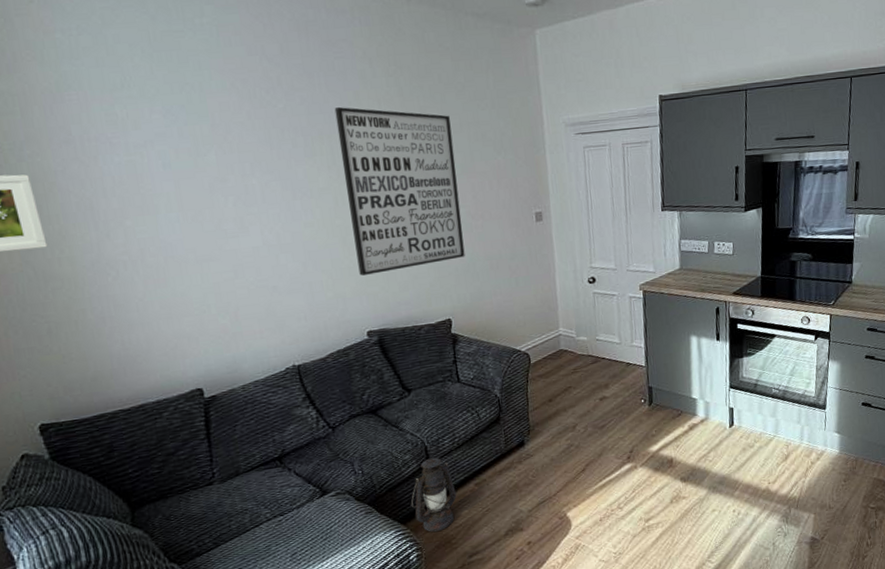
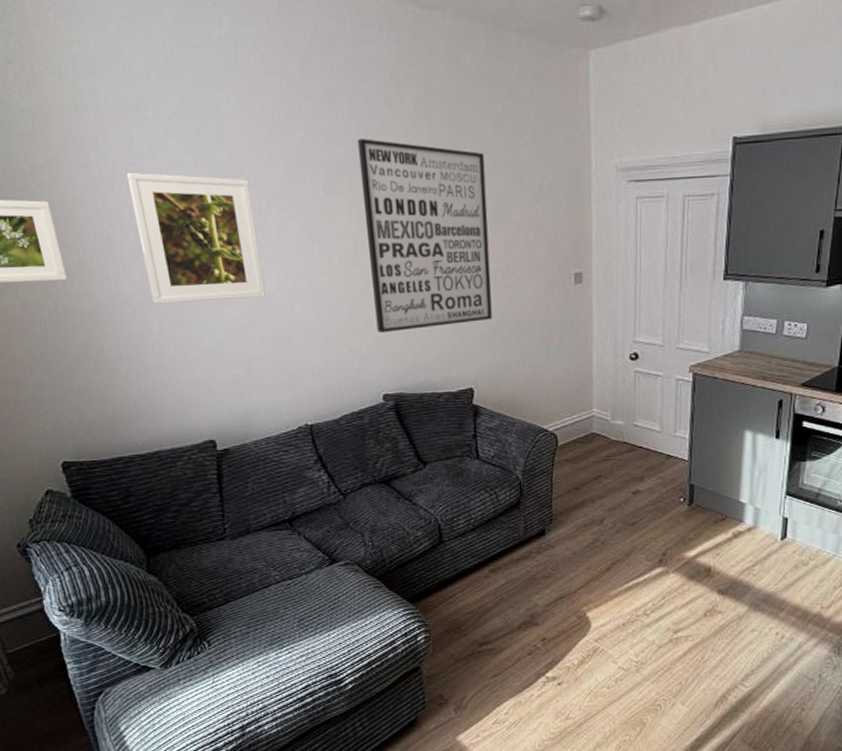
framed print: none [110,144,251,265] -> present [126,172,266,304]
lantern: present [411,457,457,533] -> none [421,537,469,616]

